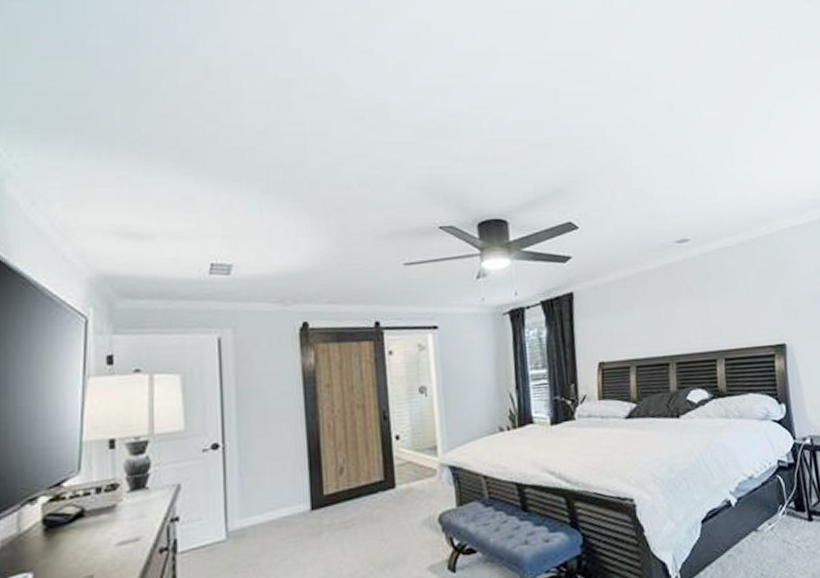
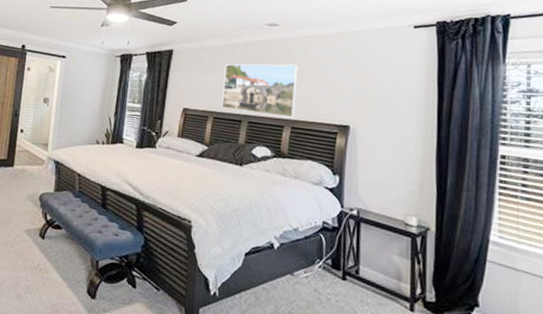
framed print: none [638,284,727,353] -> present [221,64,298,118]

